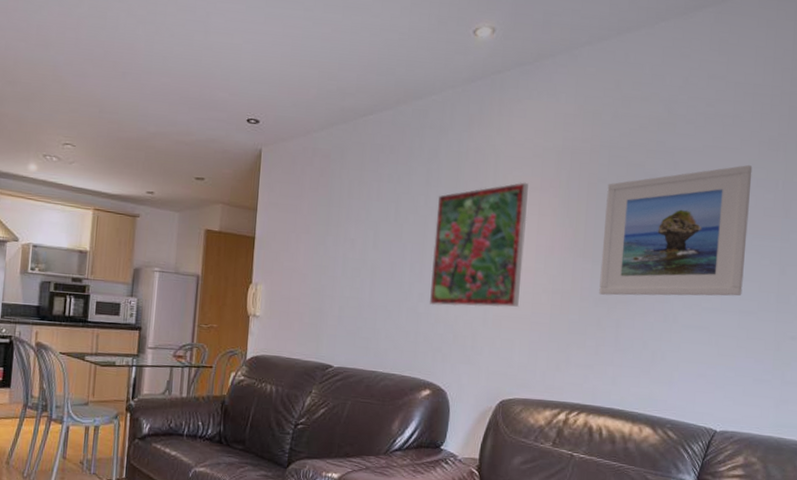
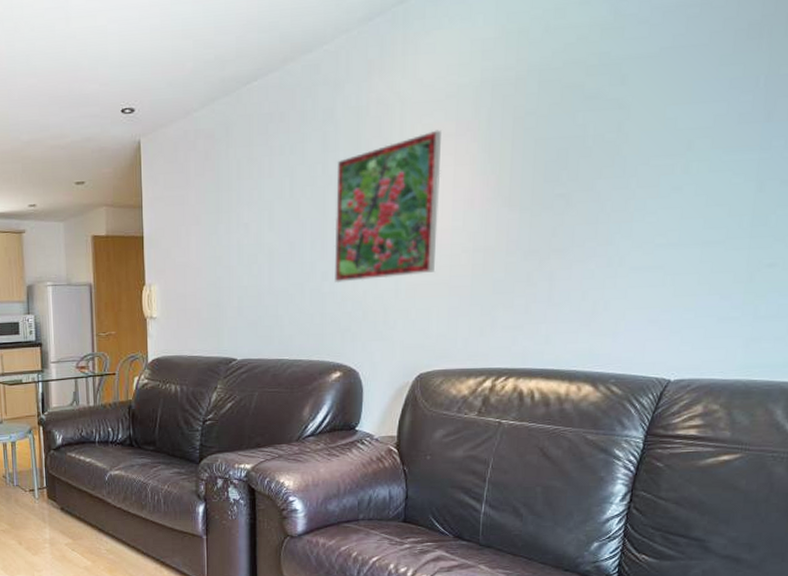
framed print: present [599,164,753,296] -> none [528,62,725,246]

